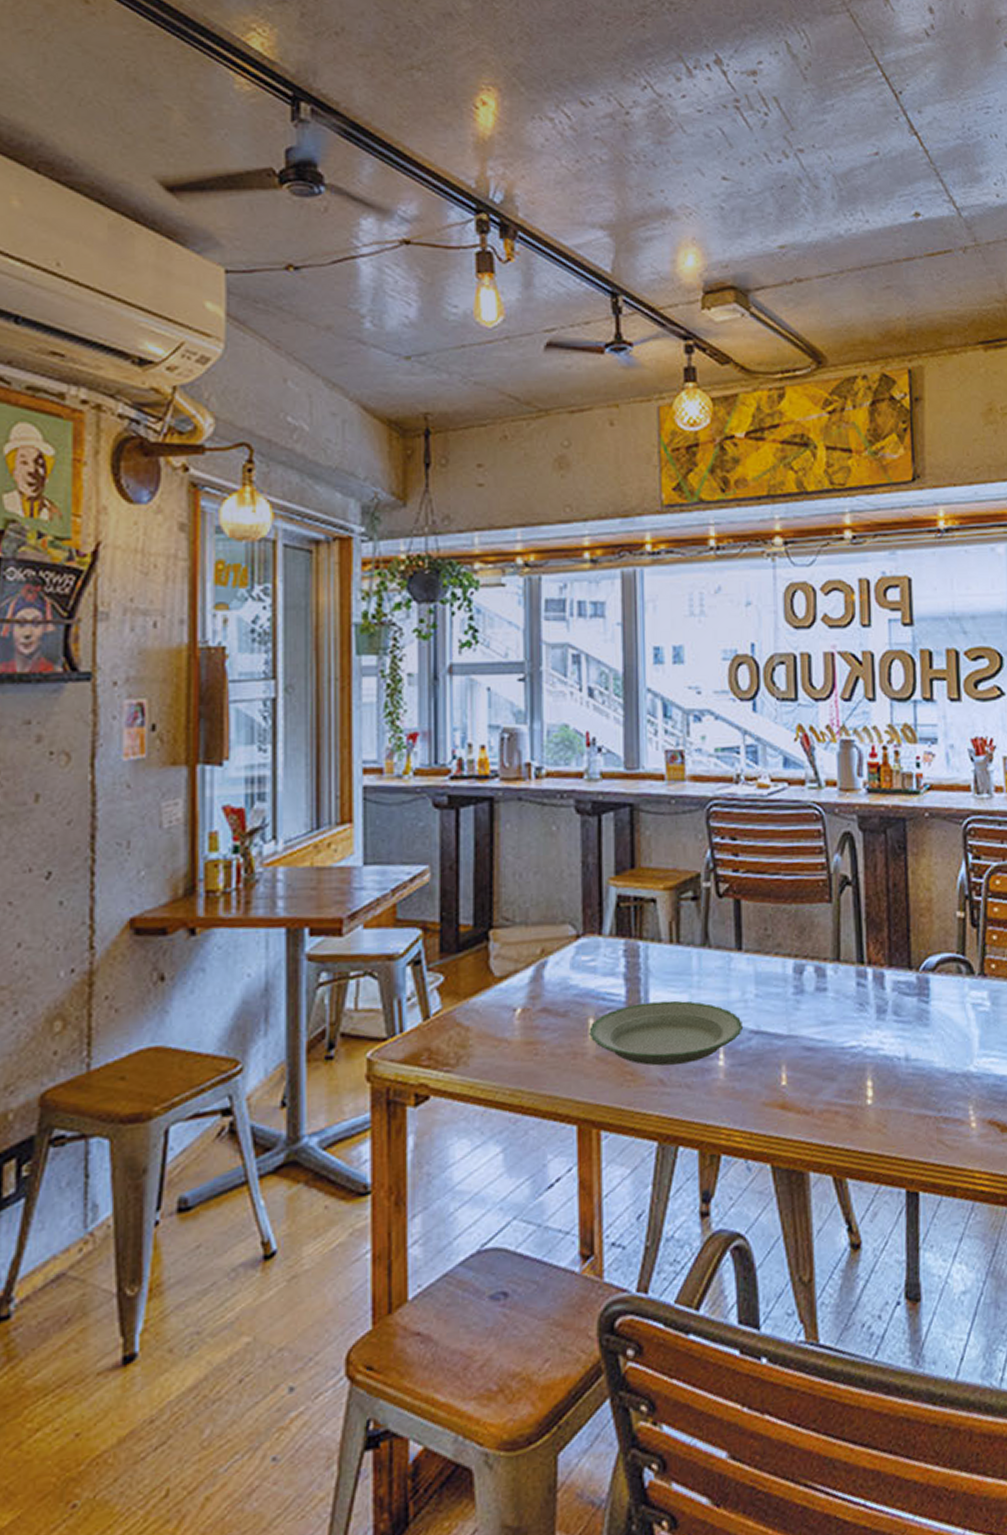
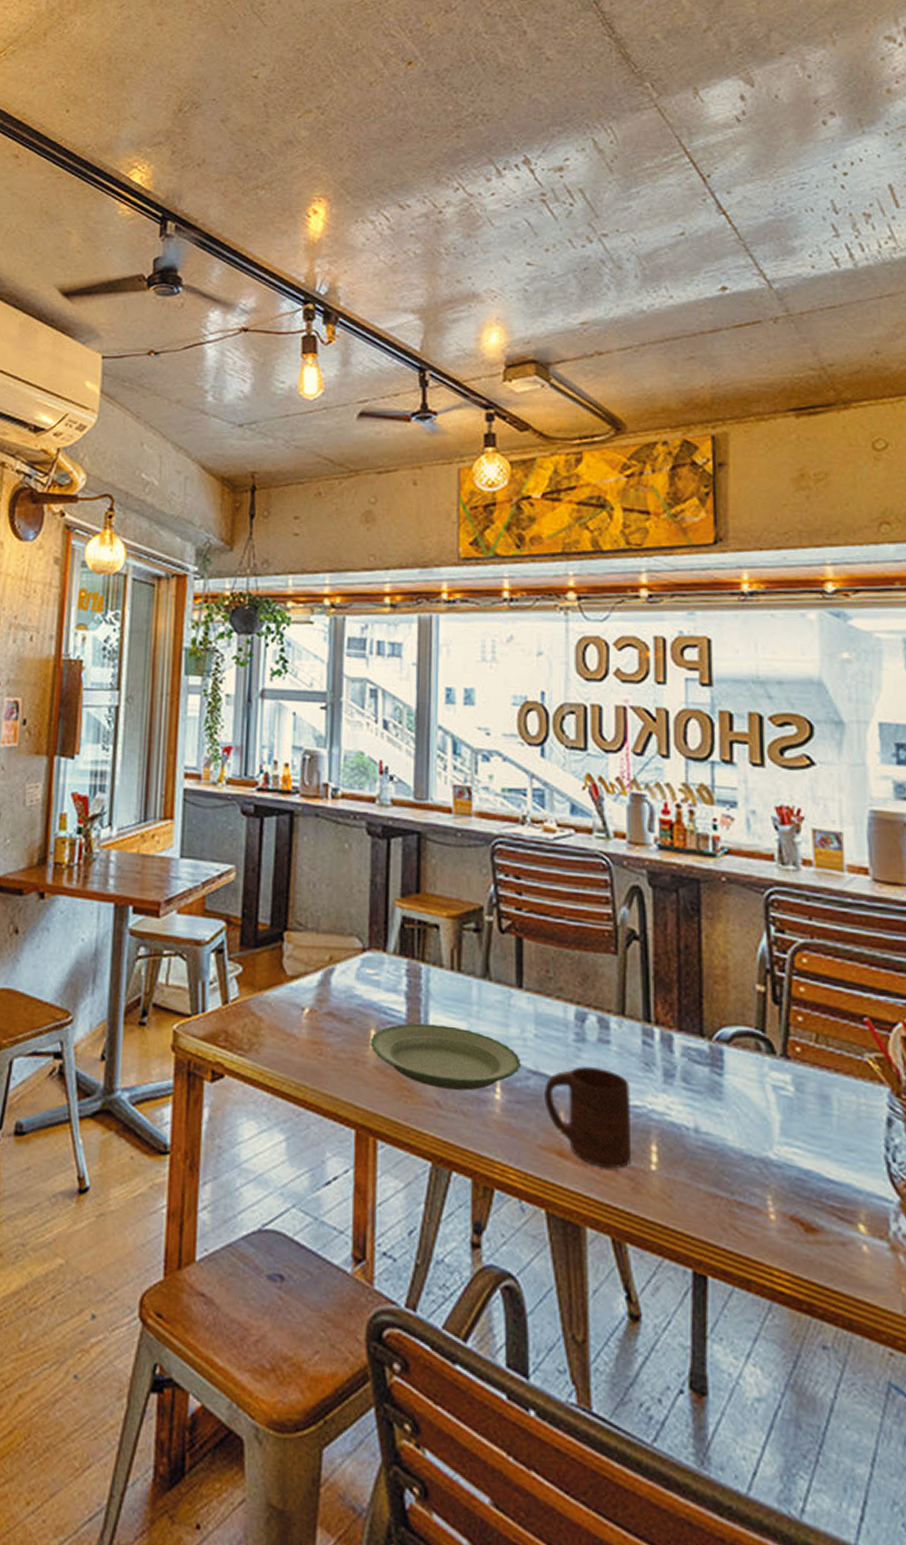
cup: none [766,1016,850,1112] -> present [545,1066,632,1169]

